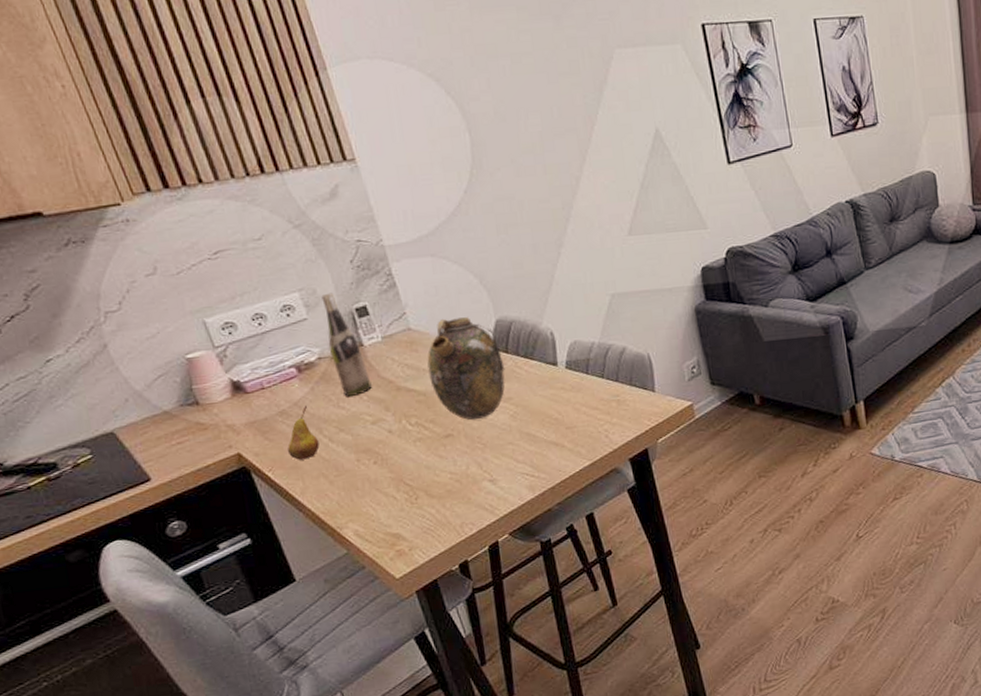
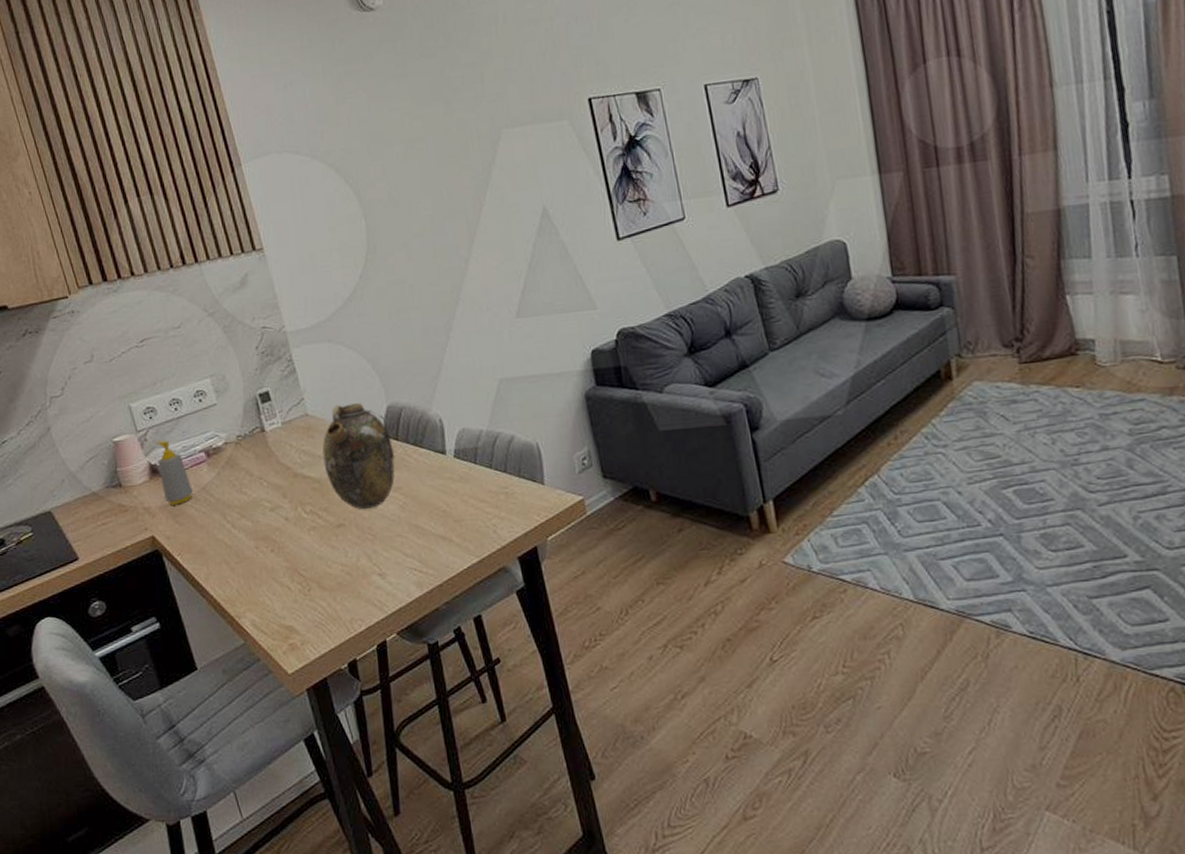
soap bottle: none [236,356,284,422] -> present [155,440,193,505]
fruit: present [288,406,320,460] -> none [195,490,223,545]
wine bottle: present [321,292,372,396] -> none [230,378,271,482]

